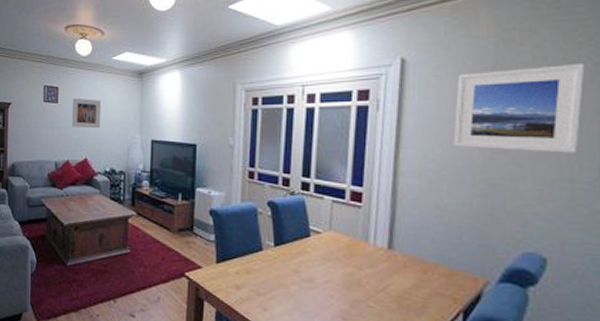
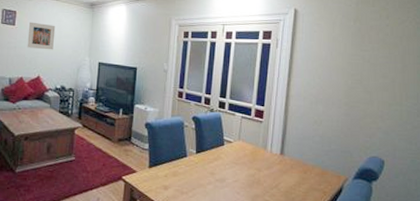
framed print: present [453,64,585,153] -> none [327,22,411,85]

